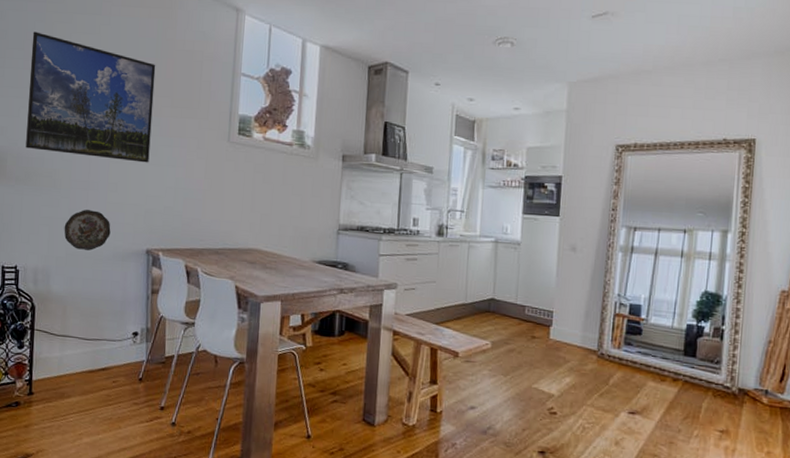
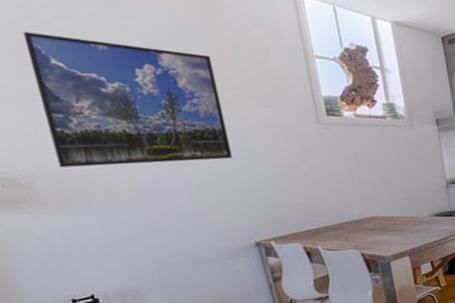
decorative plate: present [64,210,111,251] -> none [144,217,208,261]

